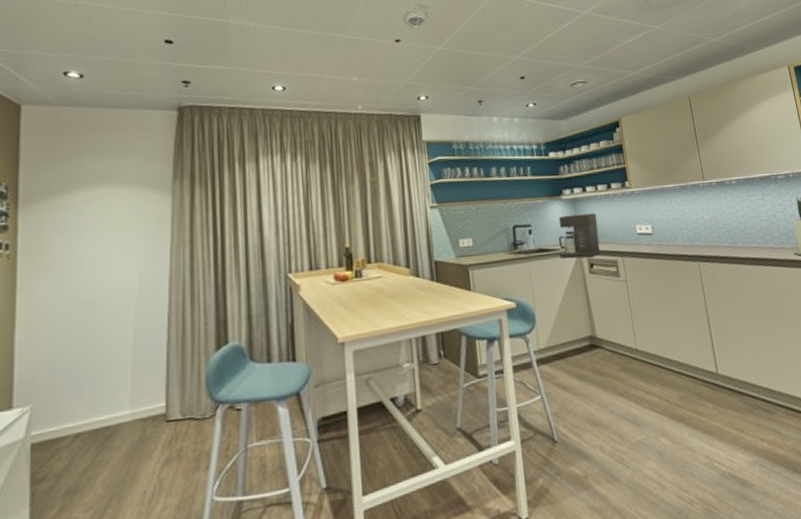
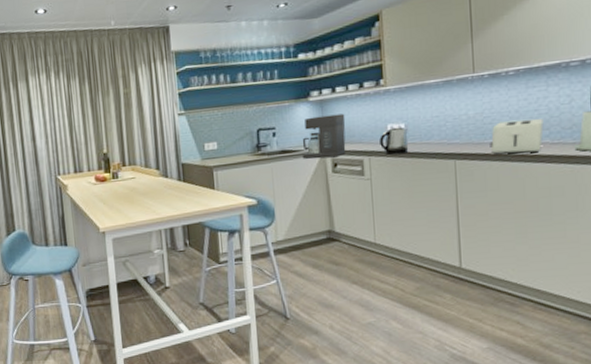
kettle: none [630,228,658,257] -> present [379,127,409,156]
toaster: none [725,224,768,259] -> present [489,118,544,156]

